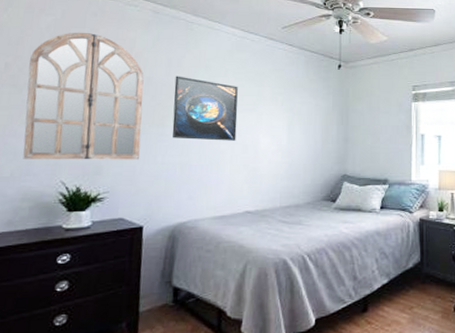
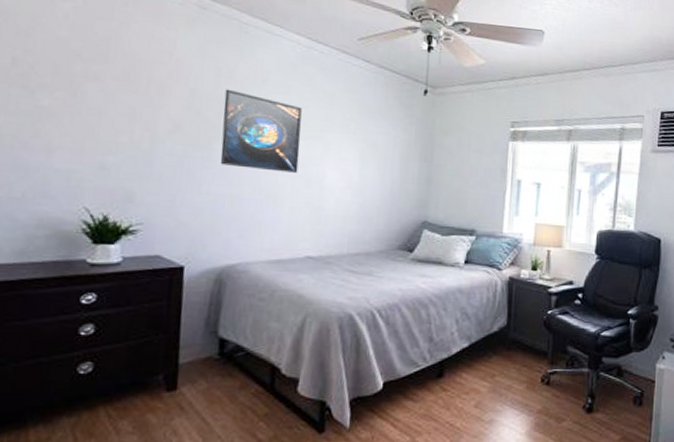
home mirror: present [23,32,144,160] -> none [37,25,187,188]

